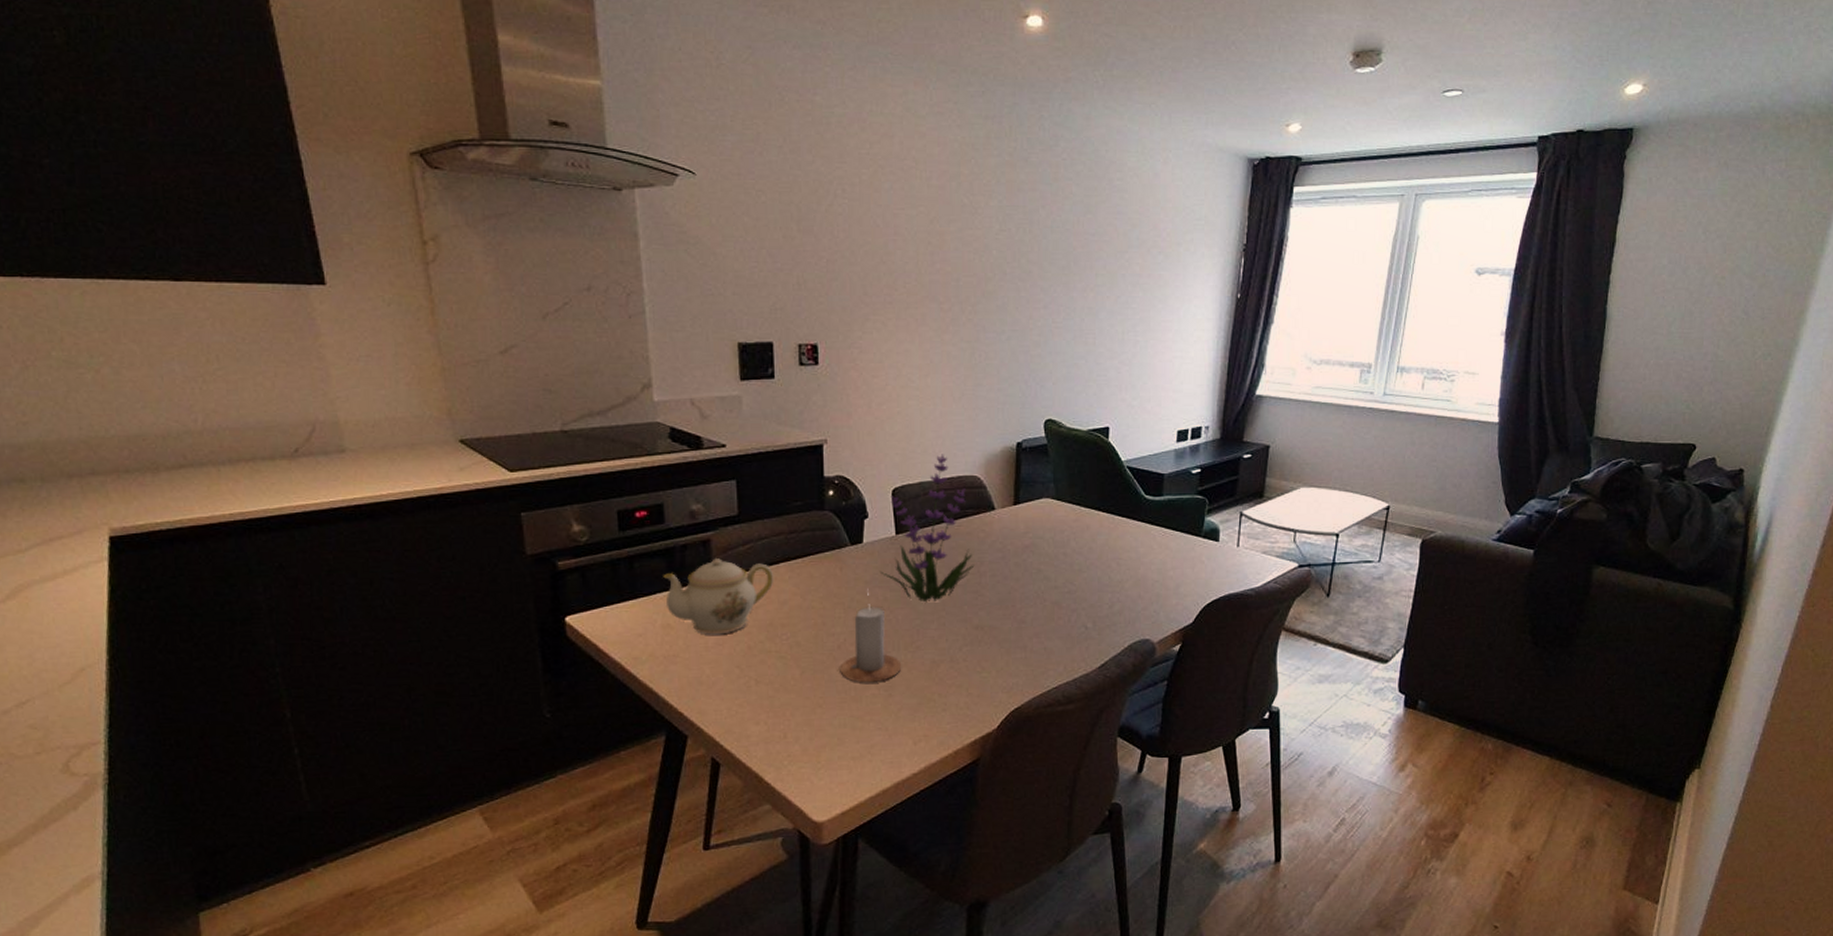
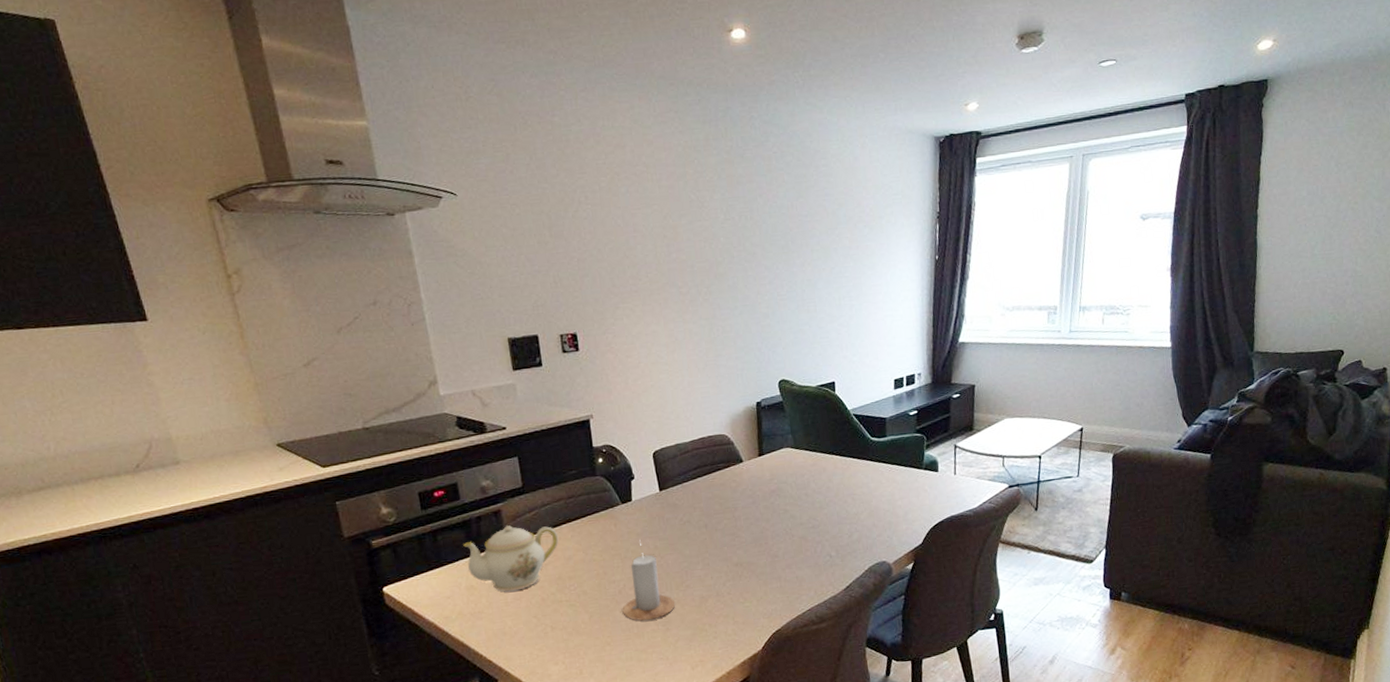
plant: present [879,454,975,604] -> none [648,418,730,549]

